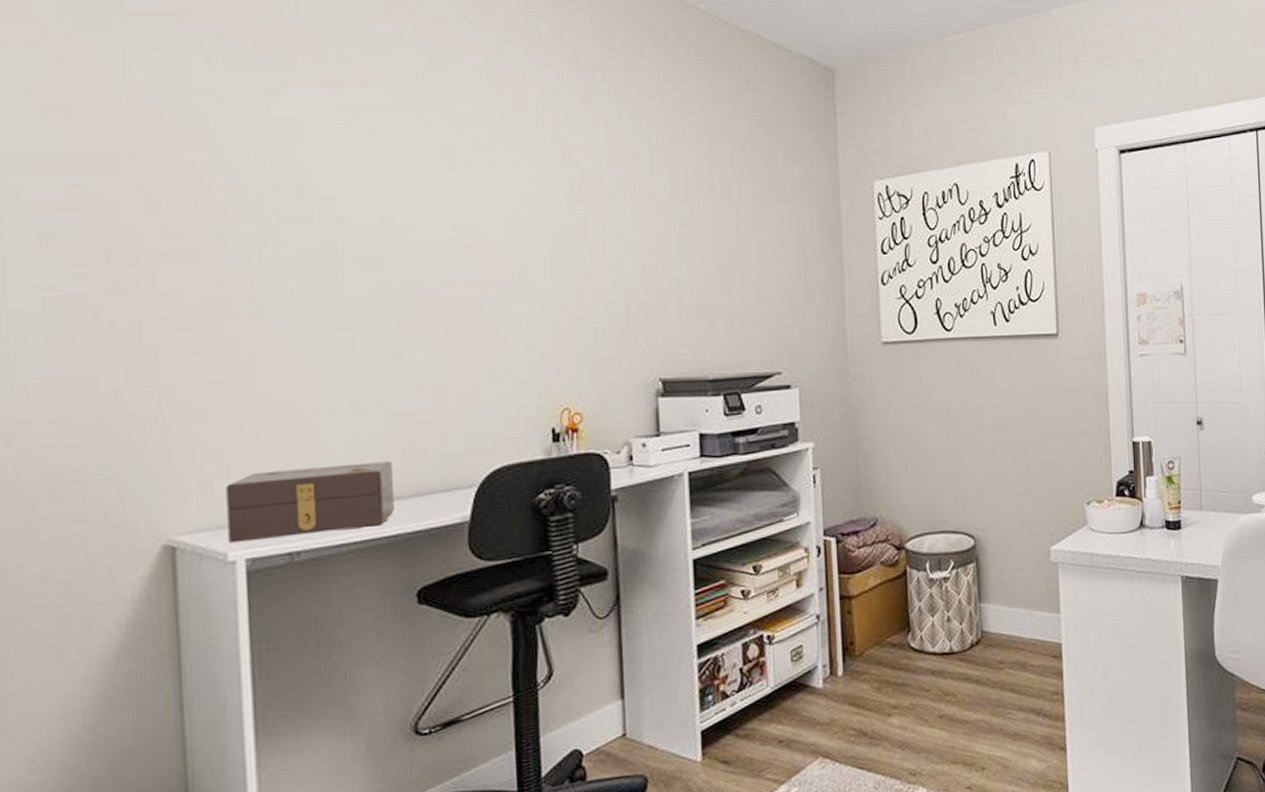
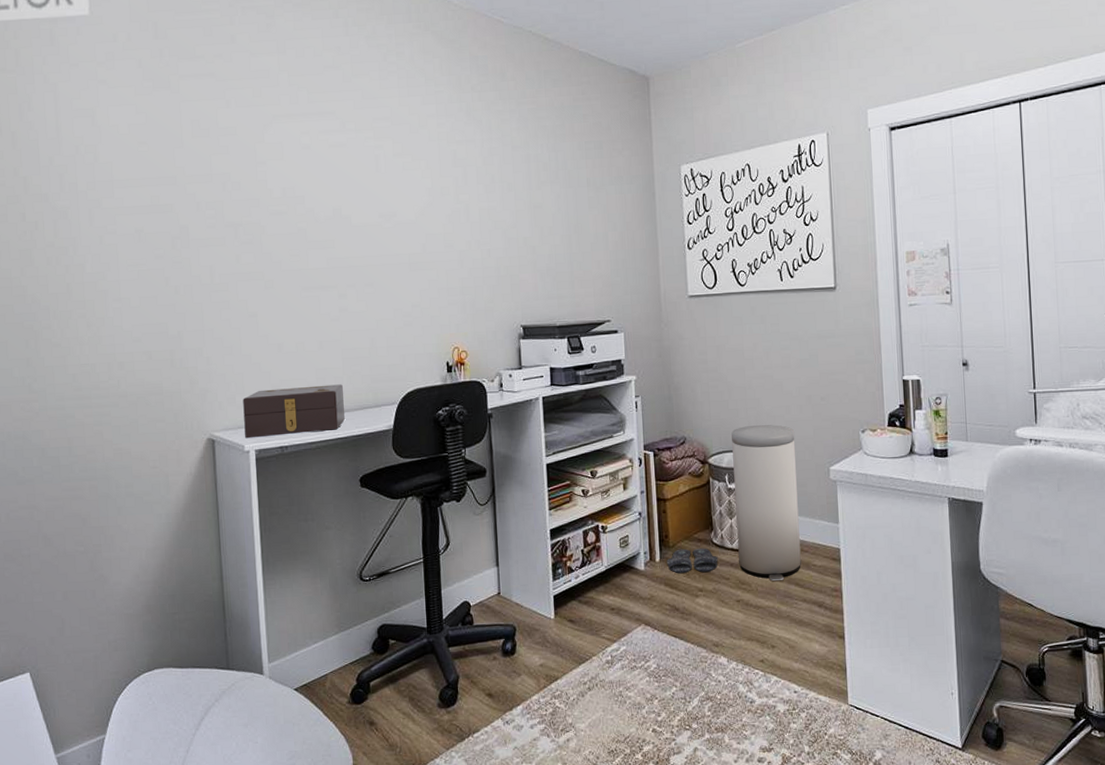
slippers: none [852,654,917,689] -> present [667,548,718,574]
pedal bin: none [934,498,1017,690] -> present [731,424,801,582]

